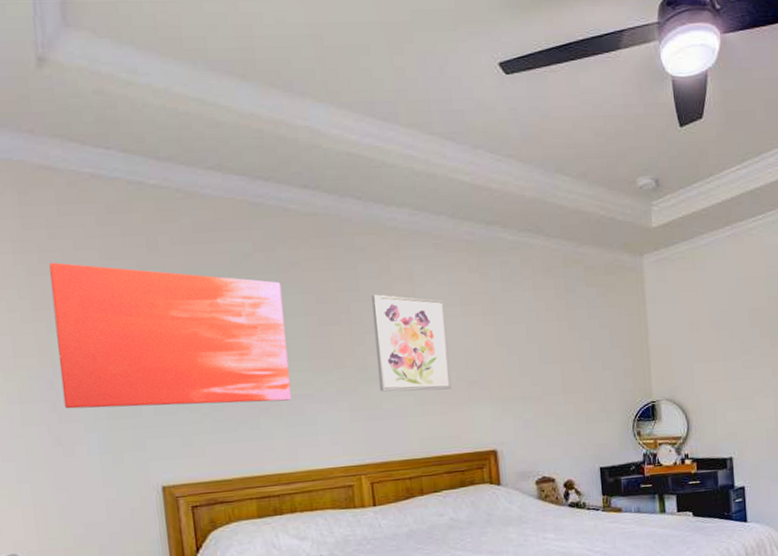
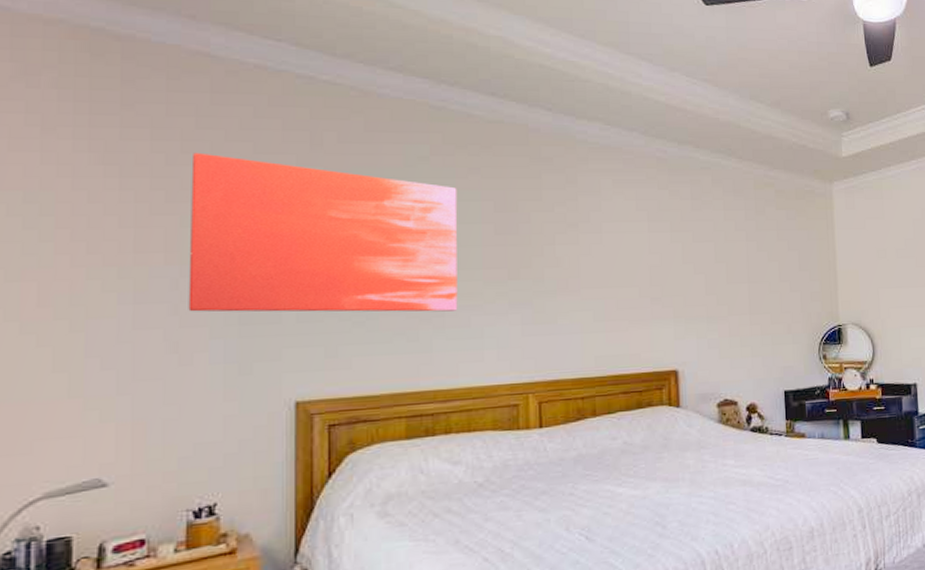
wall art: present [371,294,451,392] -> none [554,205,633,306]

